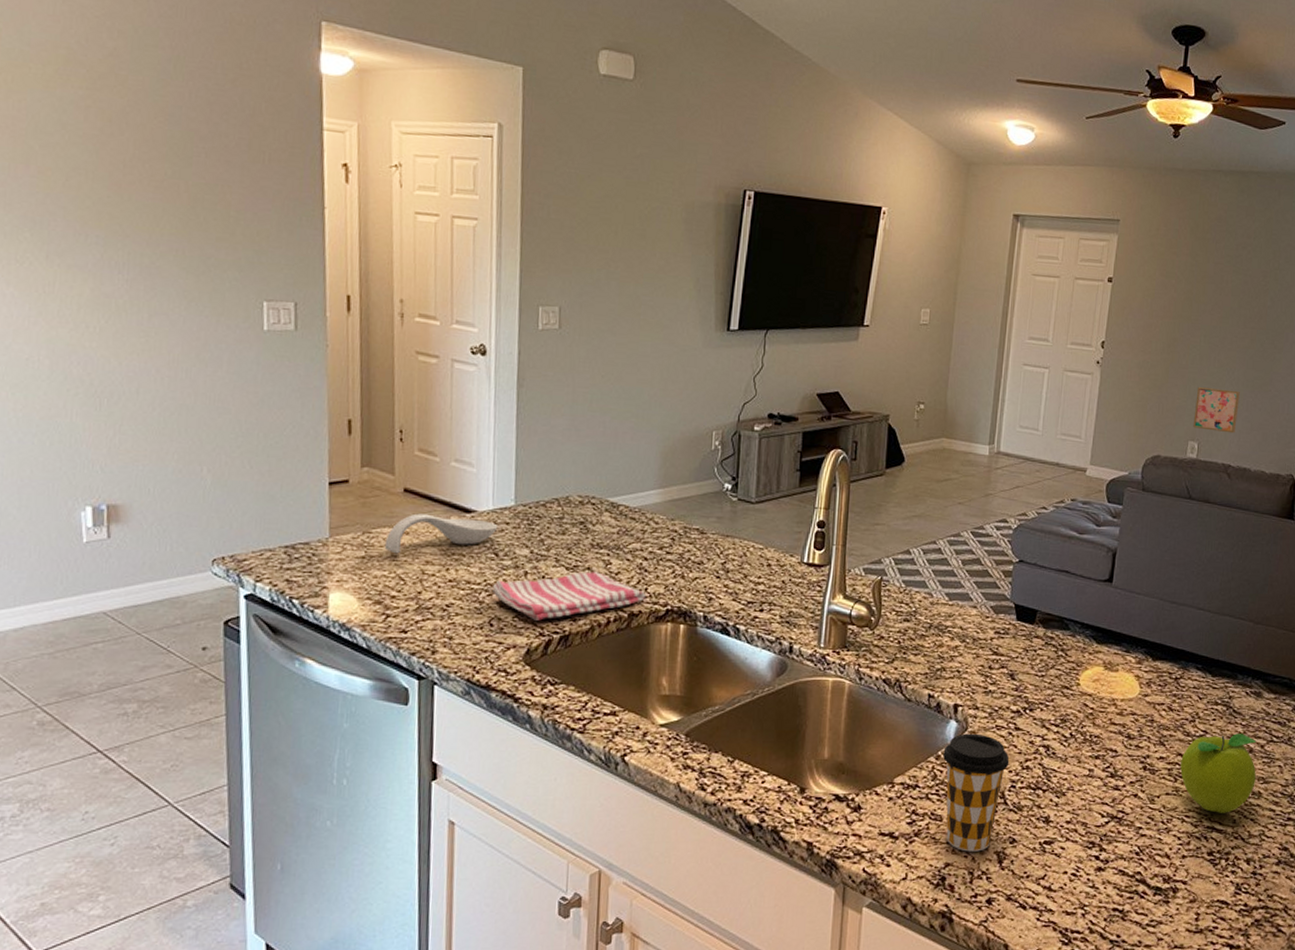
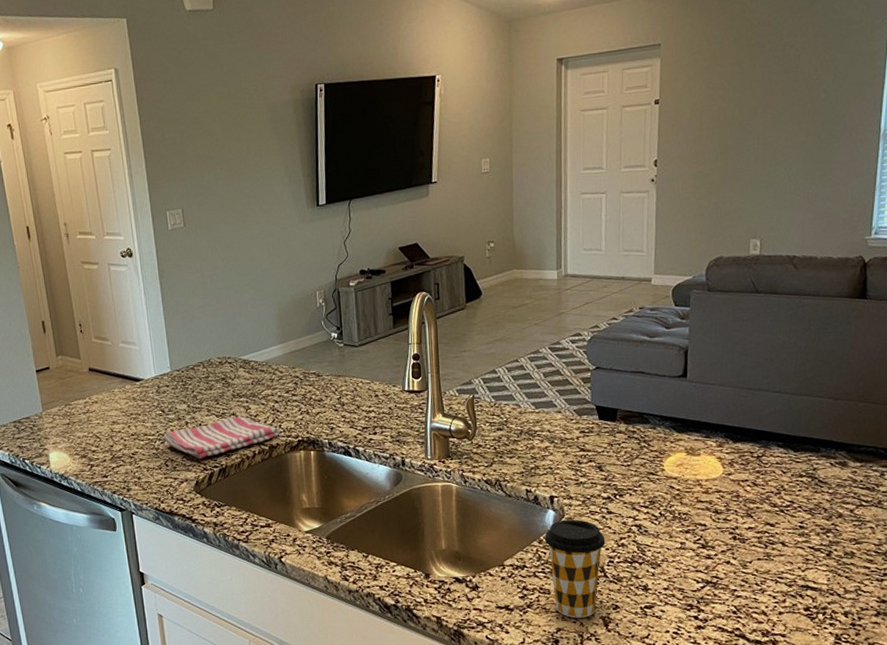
spoon rest: present [384,513,498,554] -> none [81,385,161,419]
fruit: present [1180,733,1257,813] -> none [770,501,847,573]
wall art: present [1193,386,1240,434] -> none [753,185,800,227]

